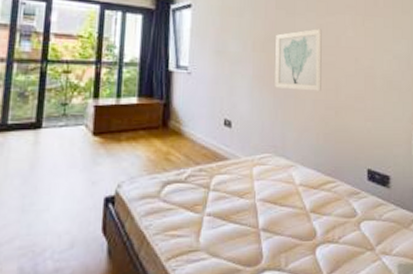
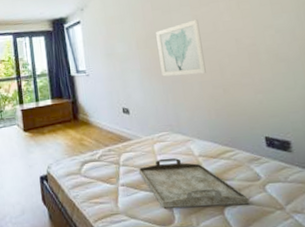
serving tray: none [230,185,343,246] -> present [138,157,250,209]

